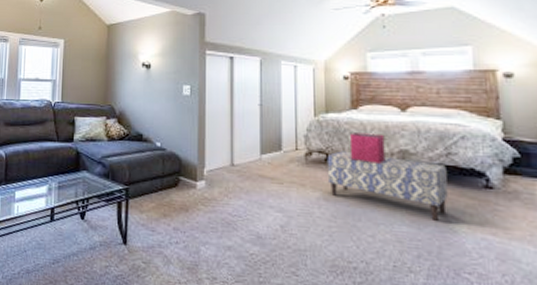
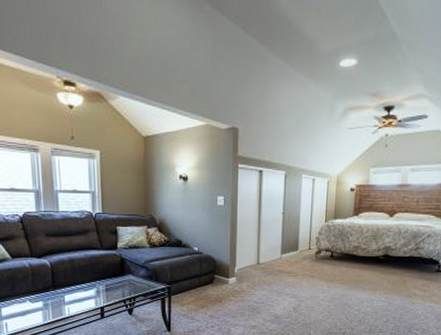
bench: present [327,151,448,221] -> none [330,249,414,296]
storage bin: present [349,133,385,164] -> none [349,234,375,257]

